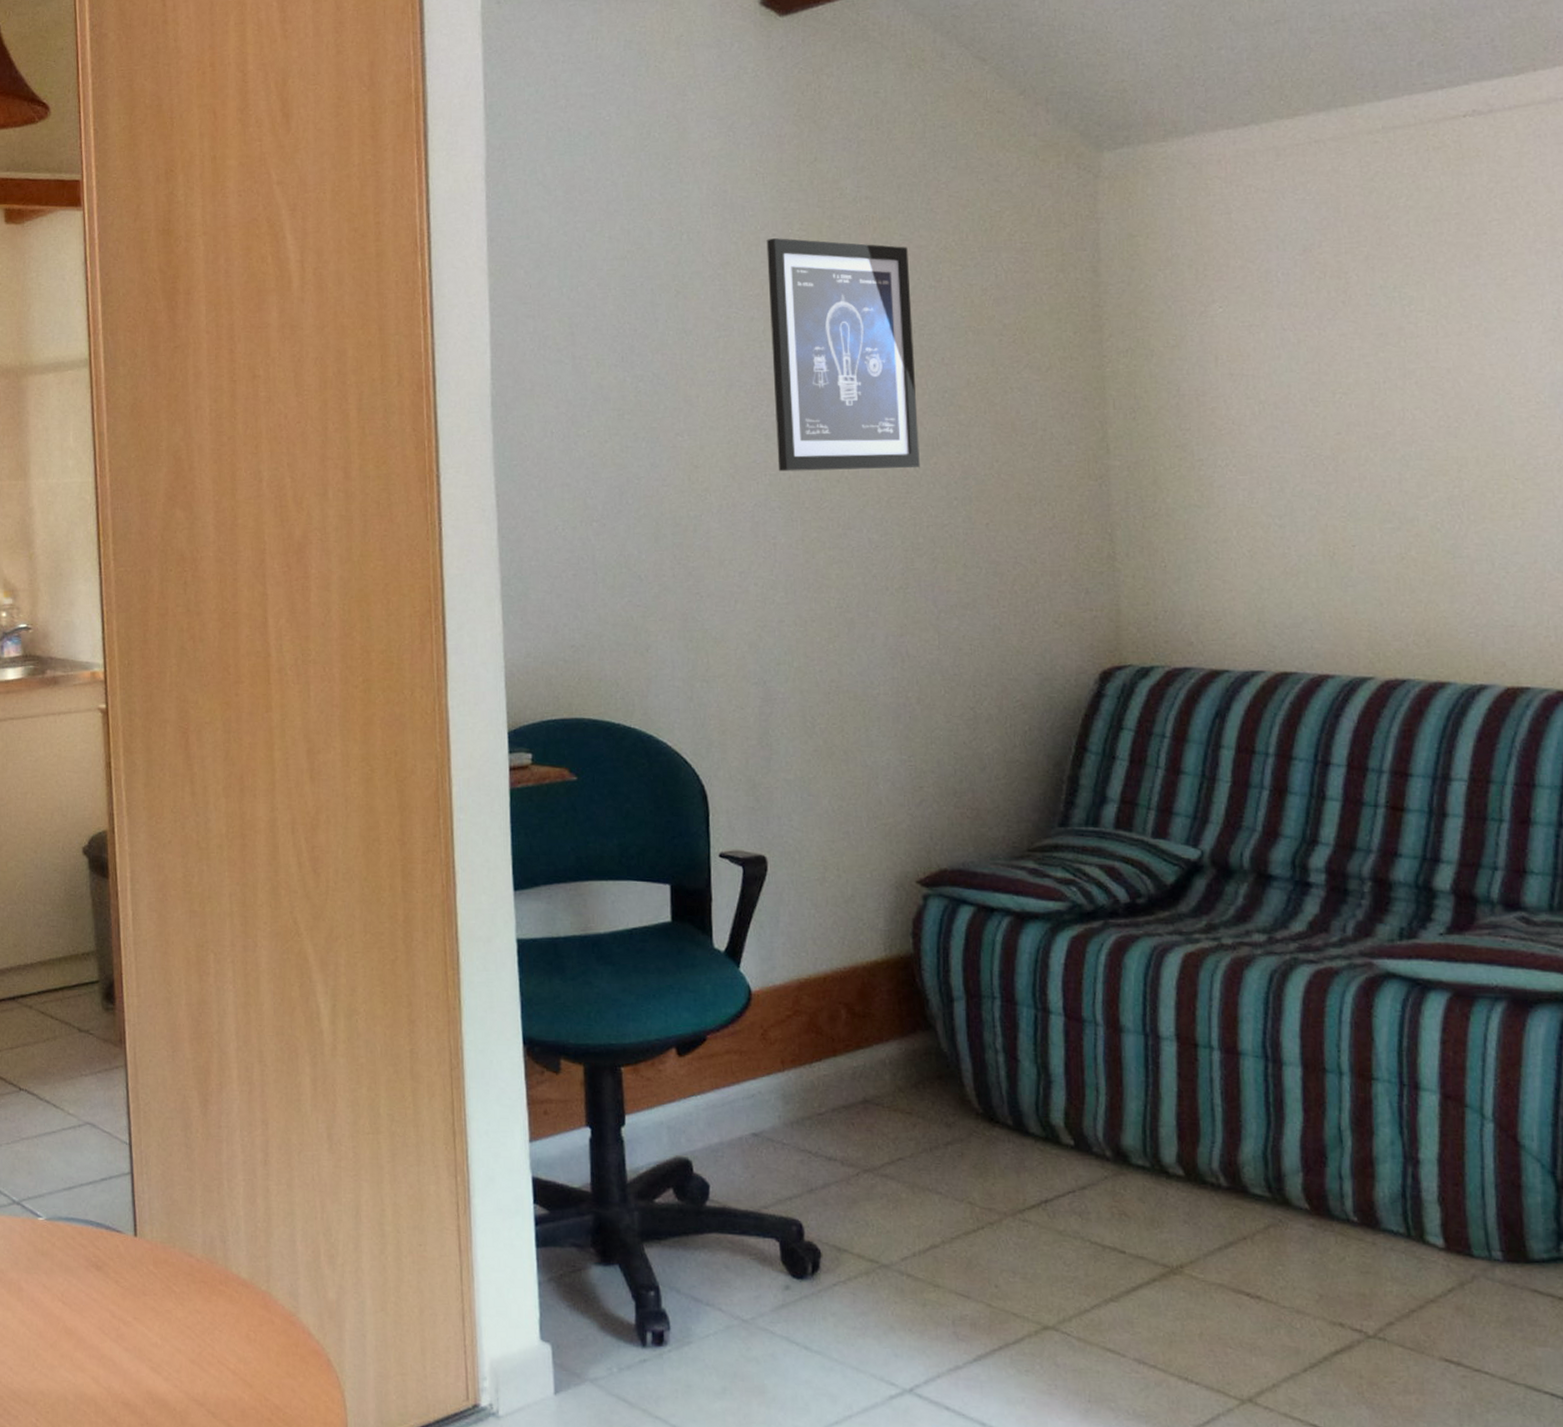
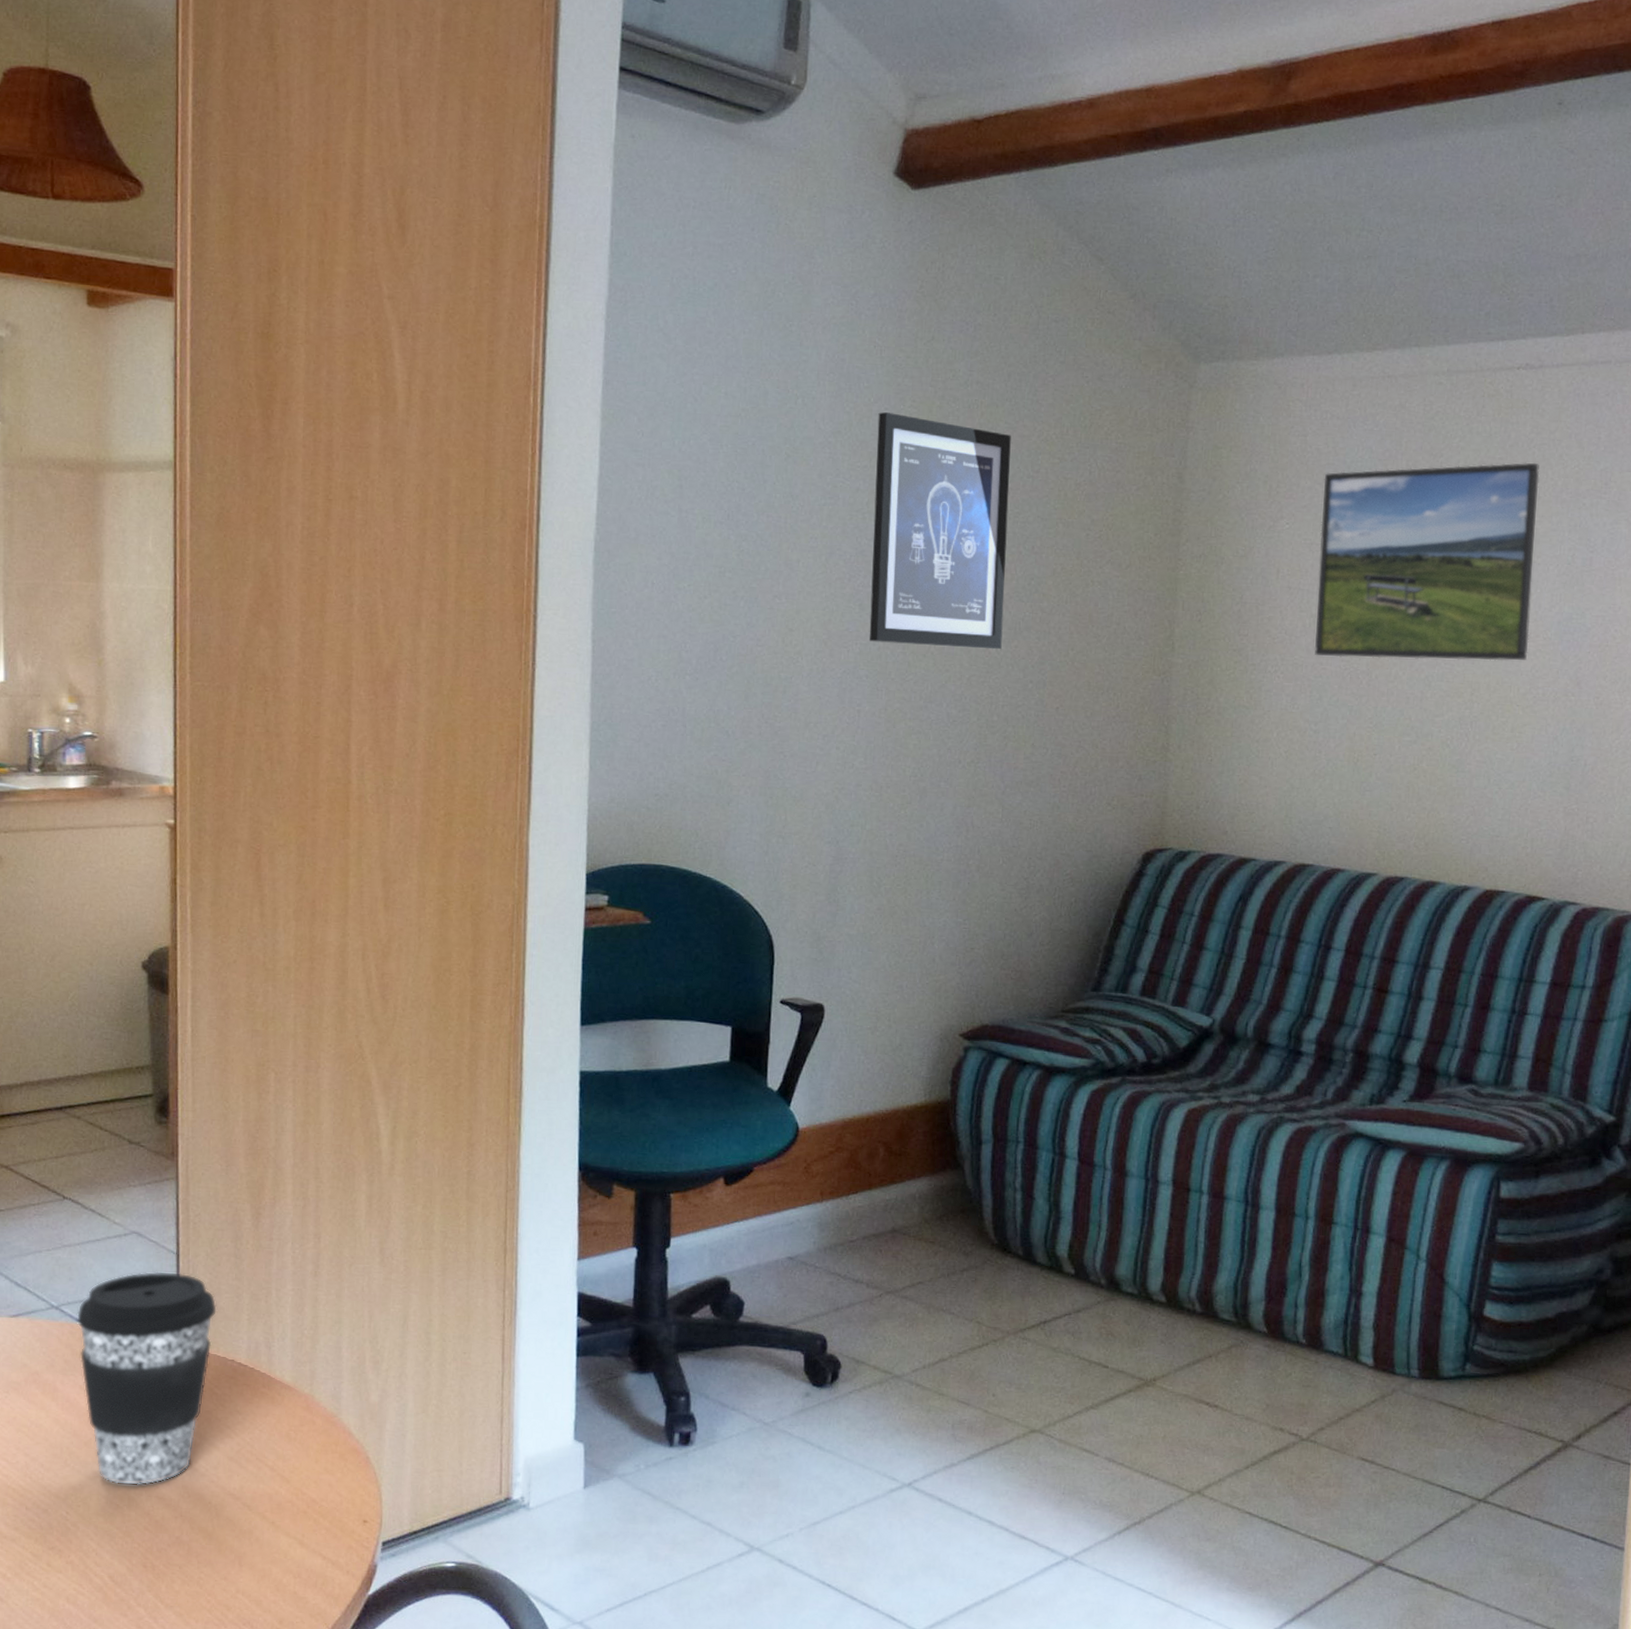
coffee cup: none [37,1163,171,1390] -> present [76,1271,217,1485]
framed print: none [1256,213,1520,445] -> present [1315,462,1540,661]

